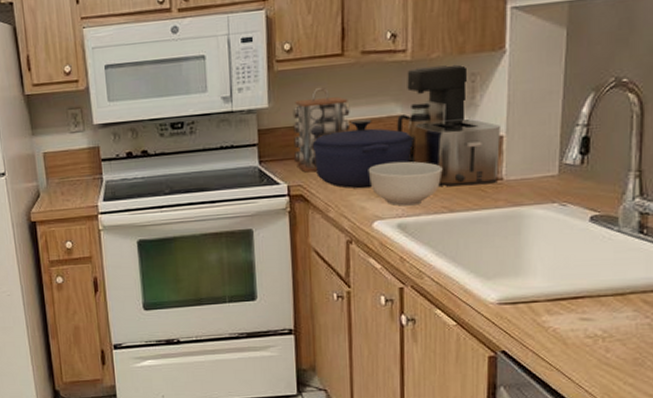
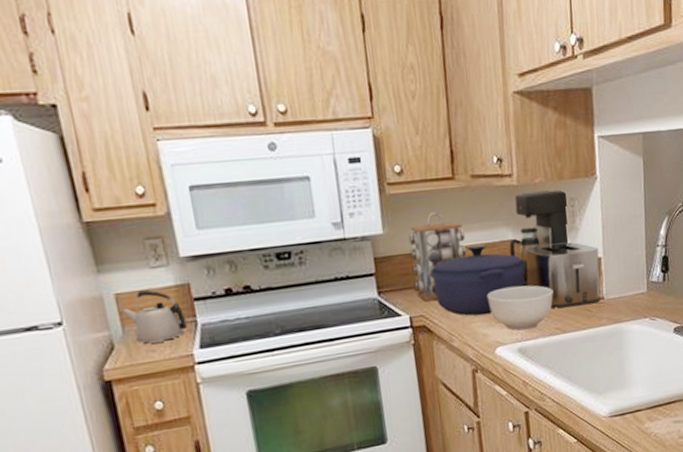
kettle: none [47,150,95,195] -> present [121,290,188,345]

